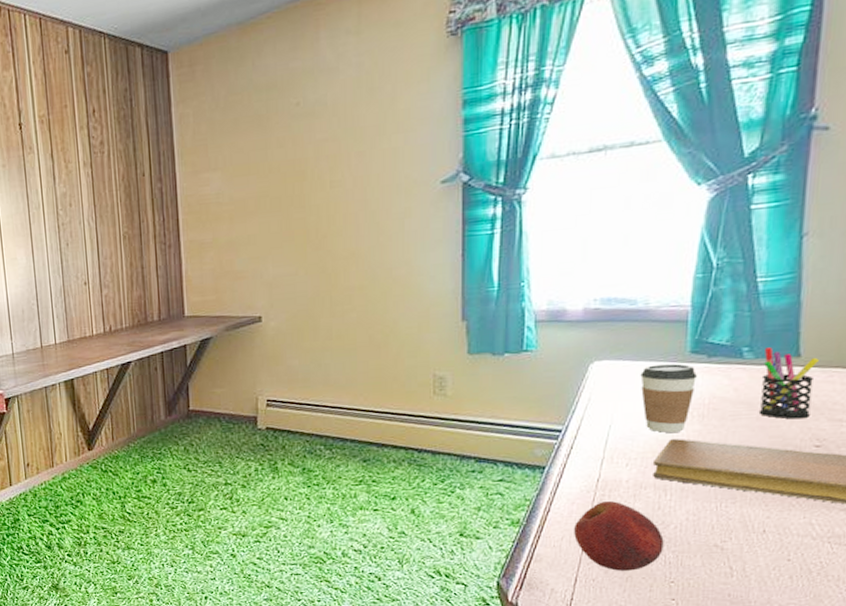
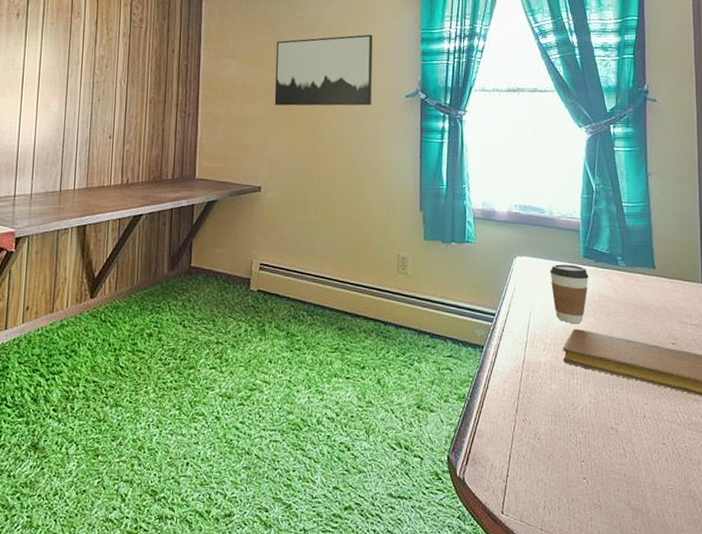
wall art: none [267,108,395,219] -> present [274,34,373,106]
apple: present [574,501,664,571] -> none [507,382,574,449]
pen holder: present [760,347,819,419] -> none [631,259,667,320]

